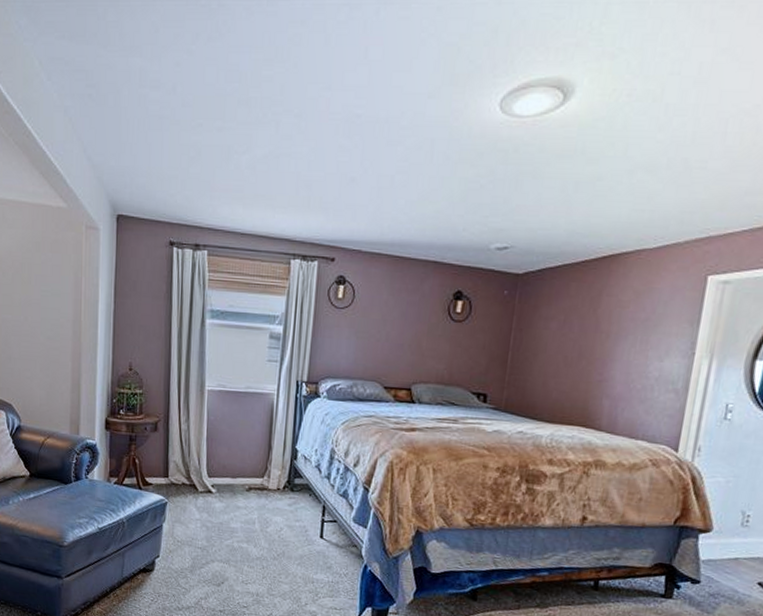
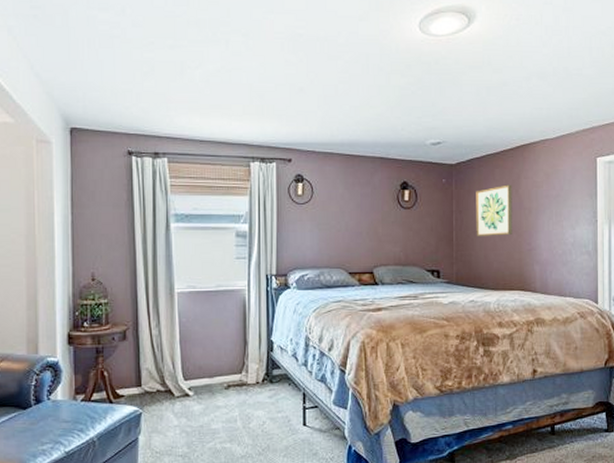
wall art: none [536,301,590,362] -> present [476,184,513,237]

